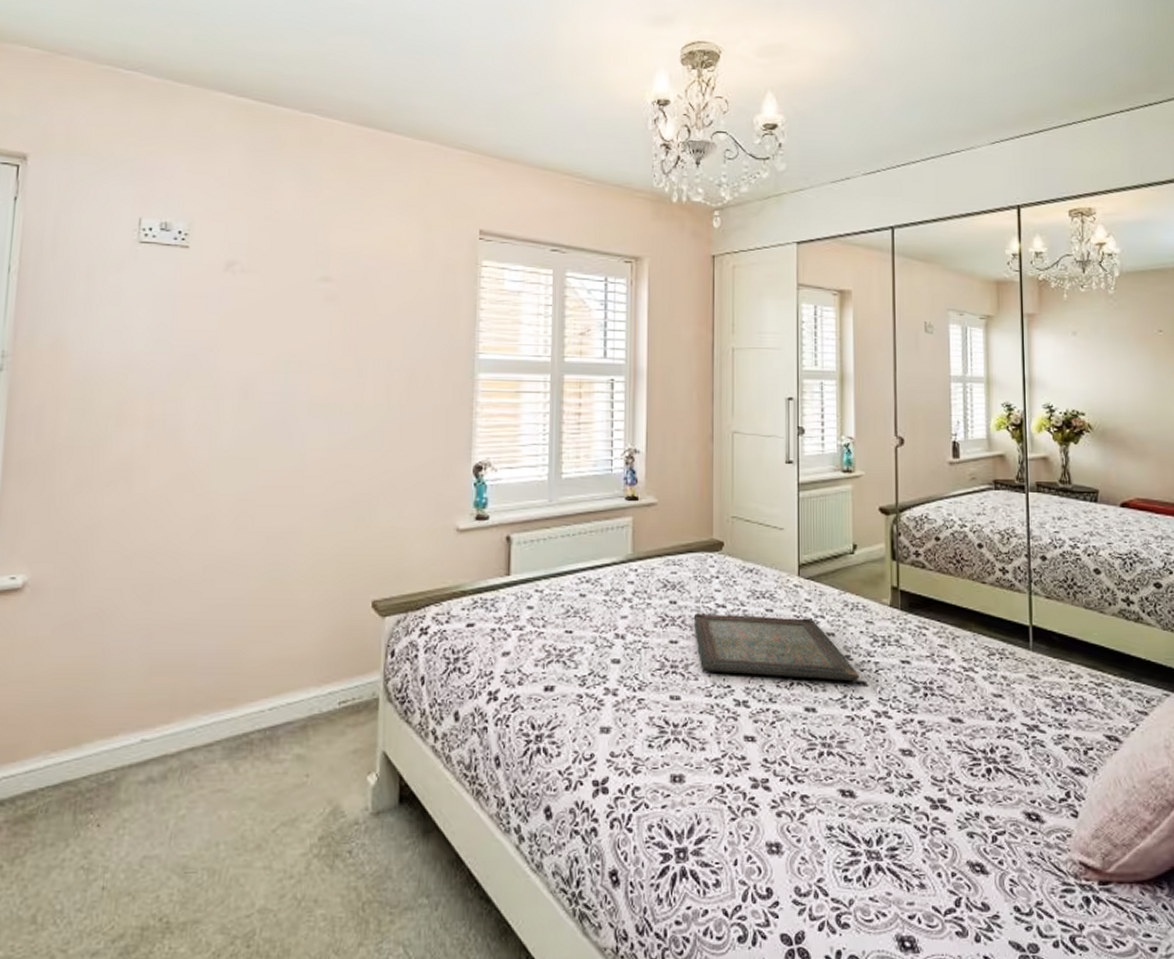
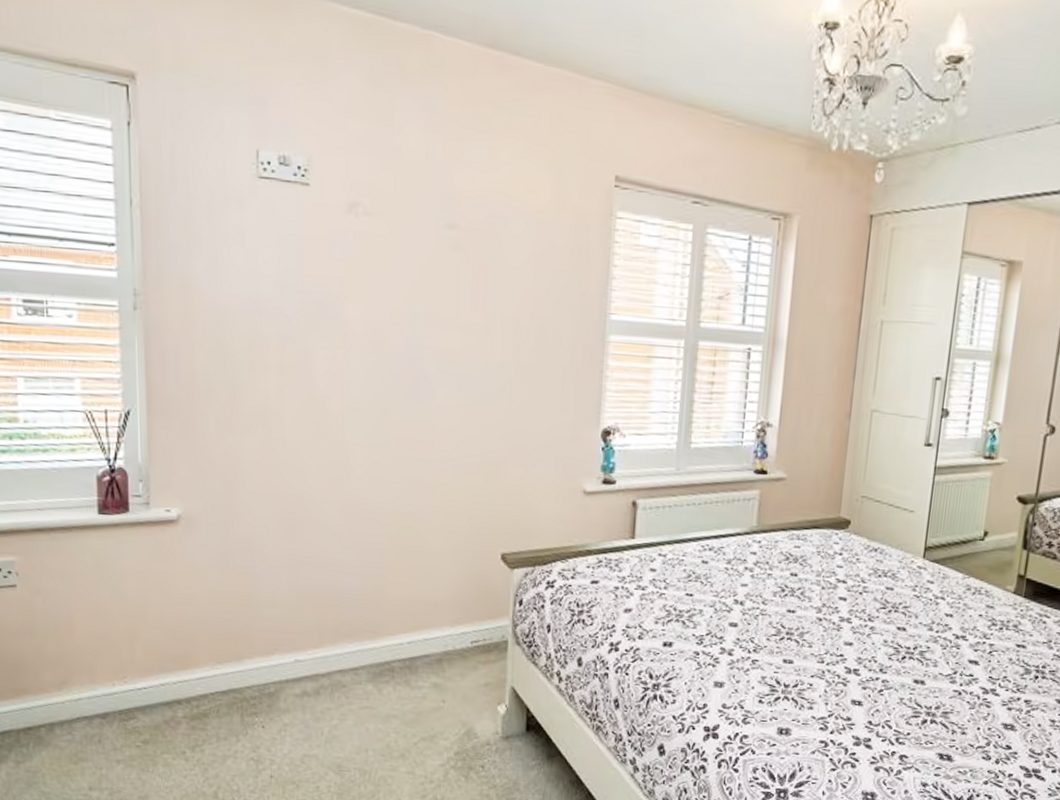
serving tray: present [693,612,859,681] -> none [812,585,972,659]

